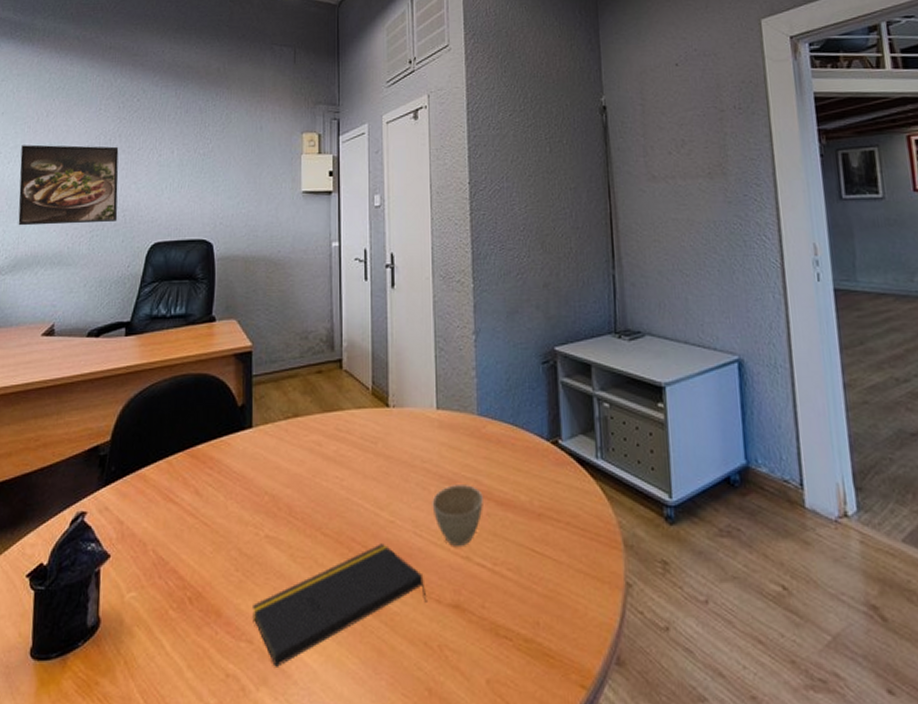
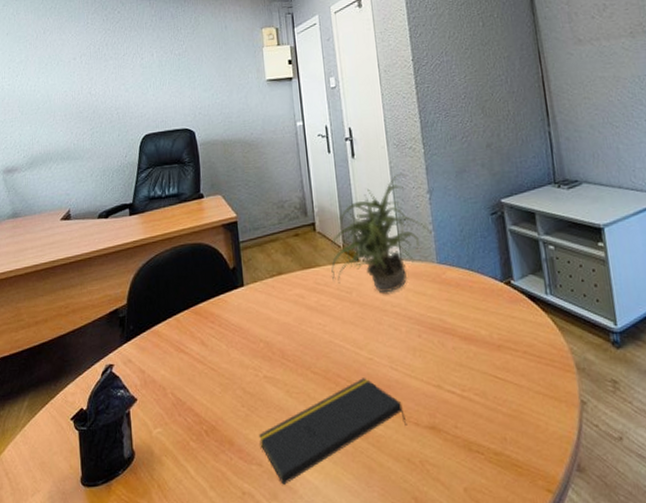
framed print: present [18,144,119,226] -> none [26,54,112,129]
potted plant: none [356,309,474,446] -> present [330,173,432,293]
cup: present [432,485,483,546] -> none [404,324,449,377]

